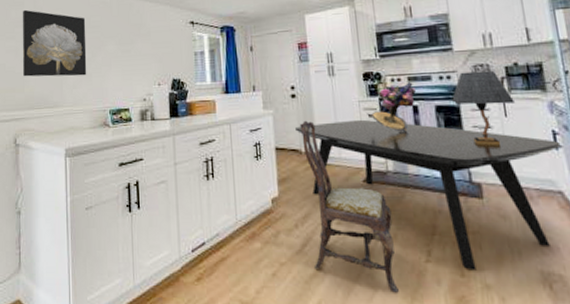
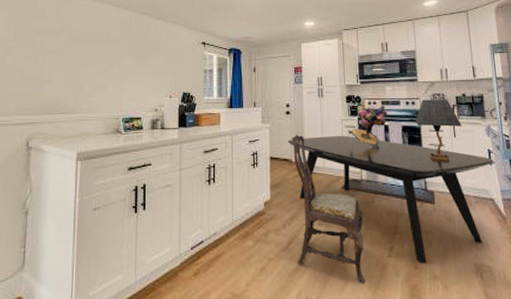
wall art: present [22,9,87,77] -> none [40,20,105,85]

